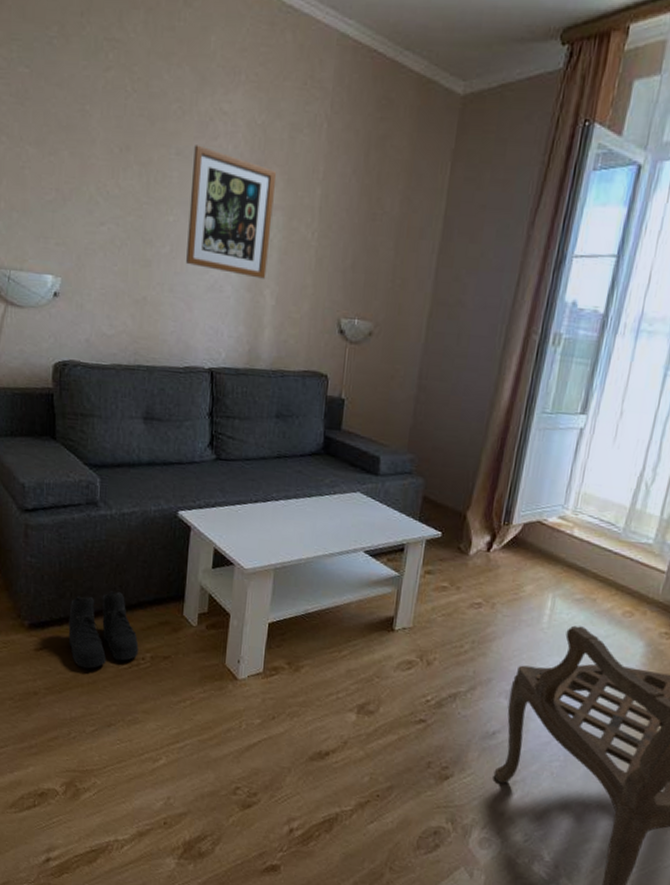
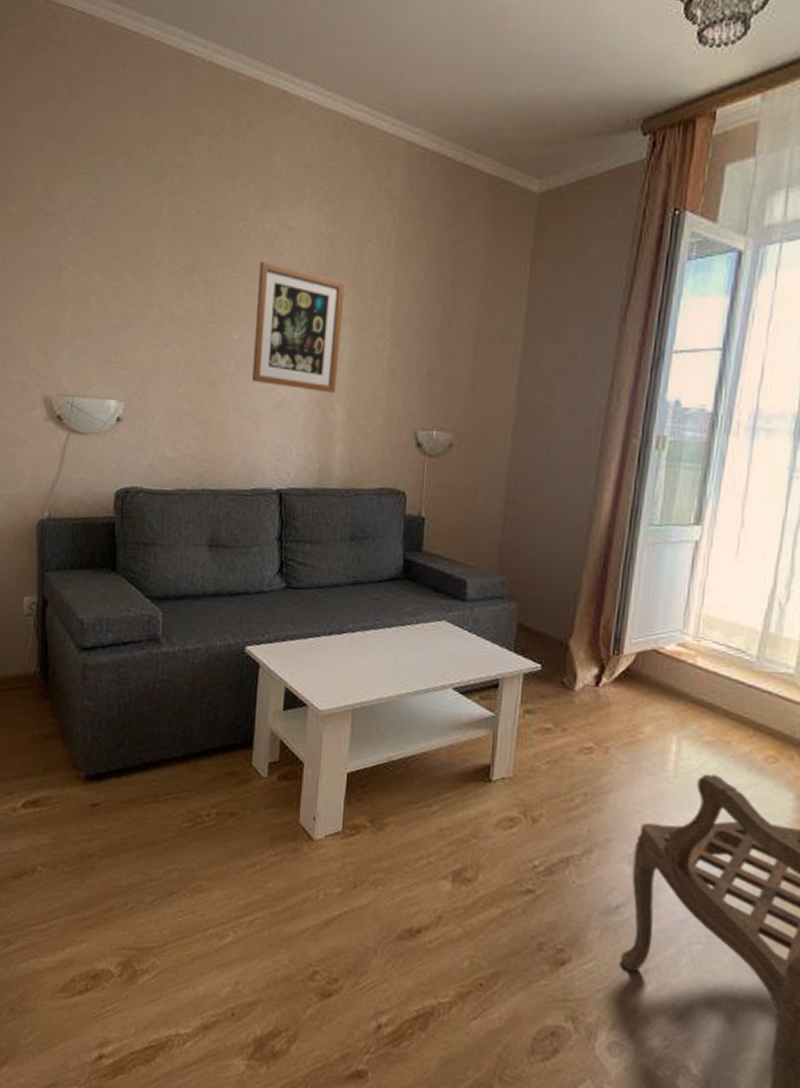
boots: present [68,591,139,669] -> none [126,737,203,828]

